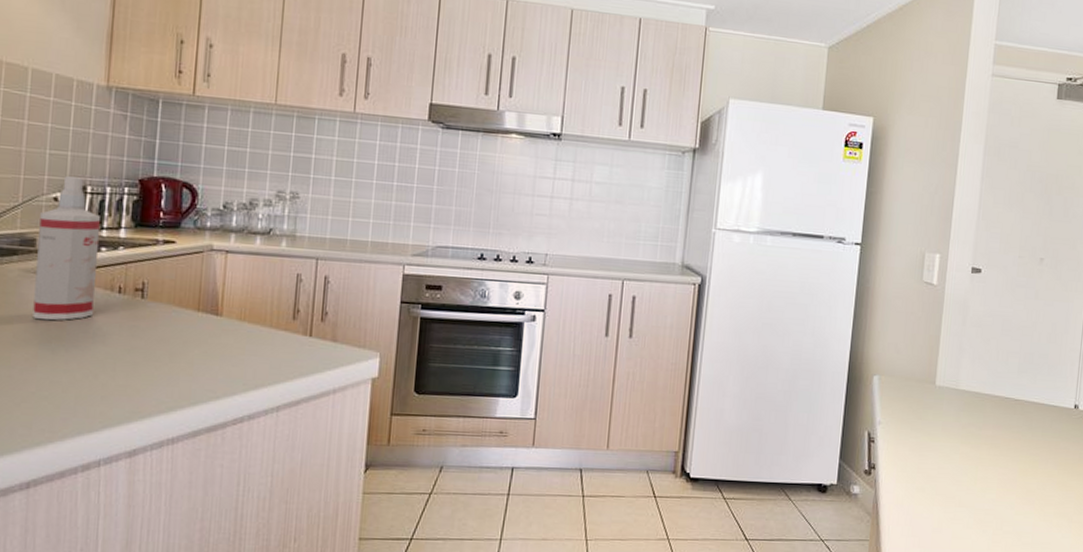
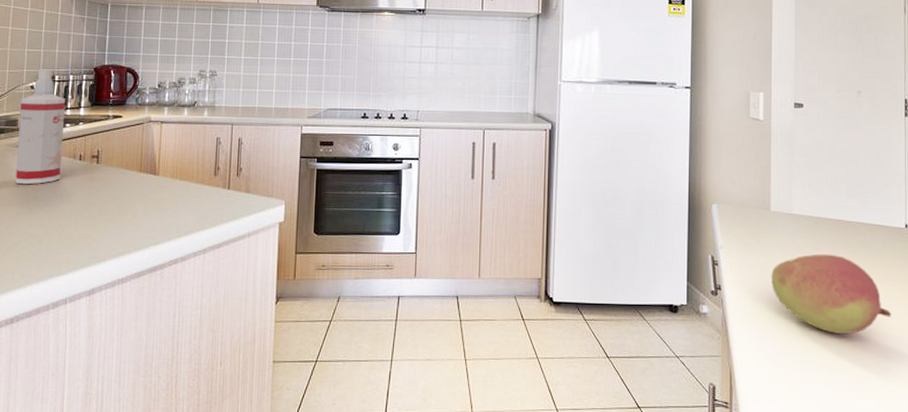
fruit: none [929,433,1051,520] -> present [771,254,892,335]

